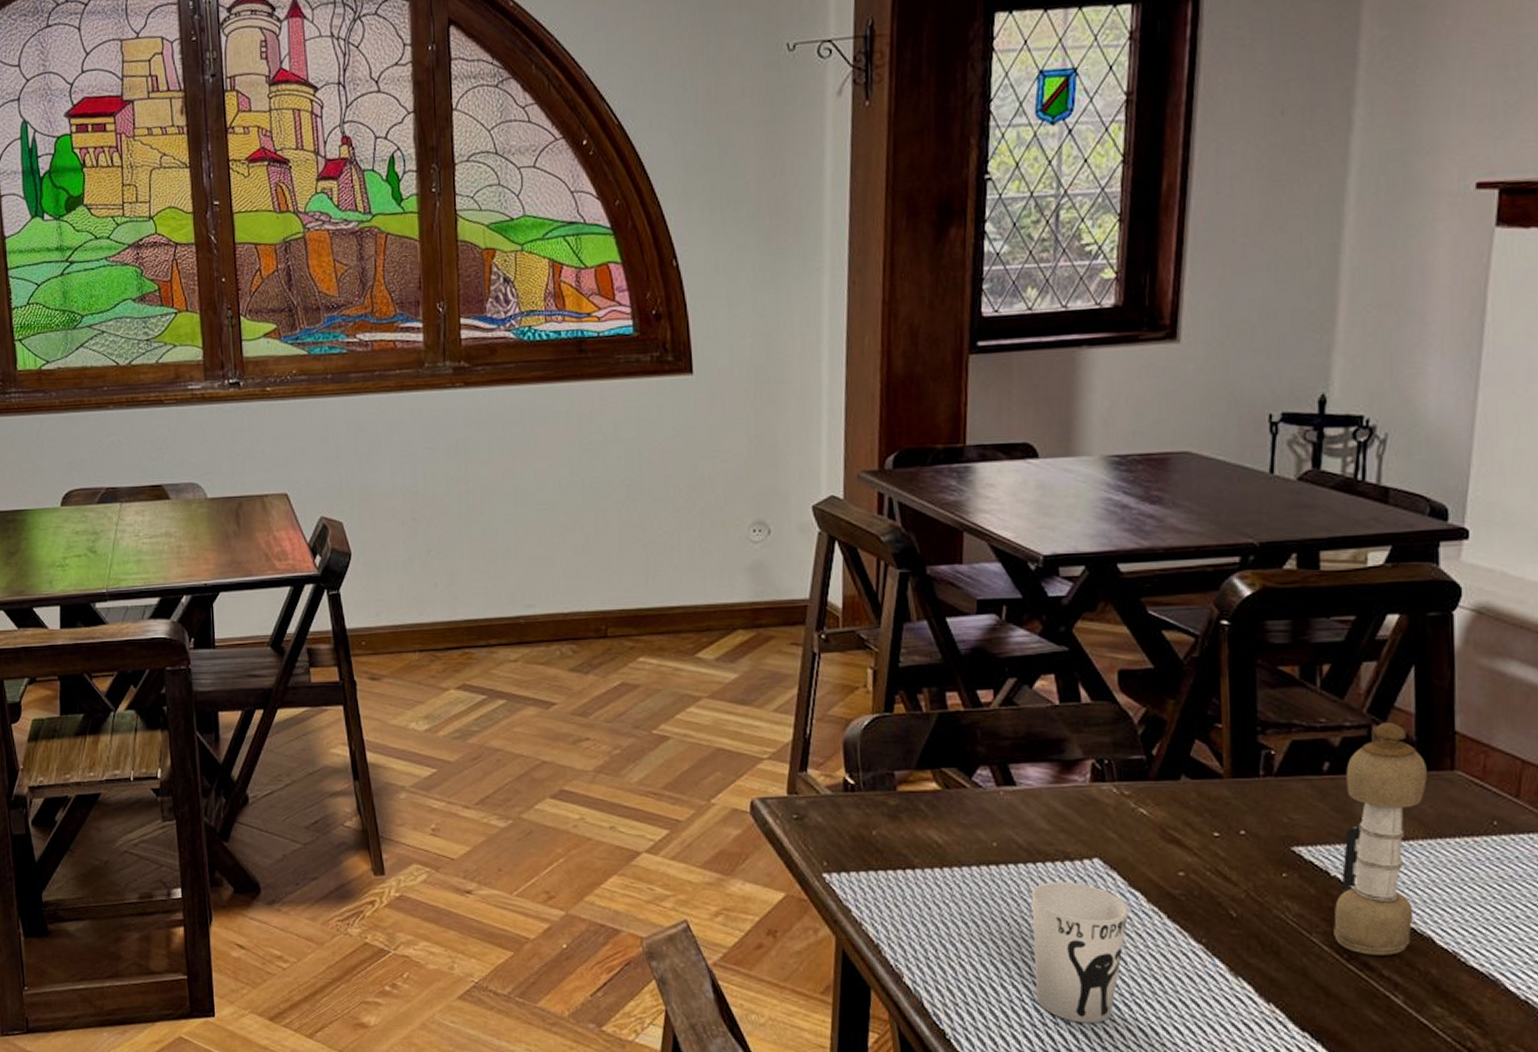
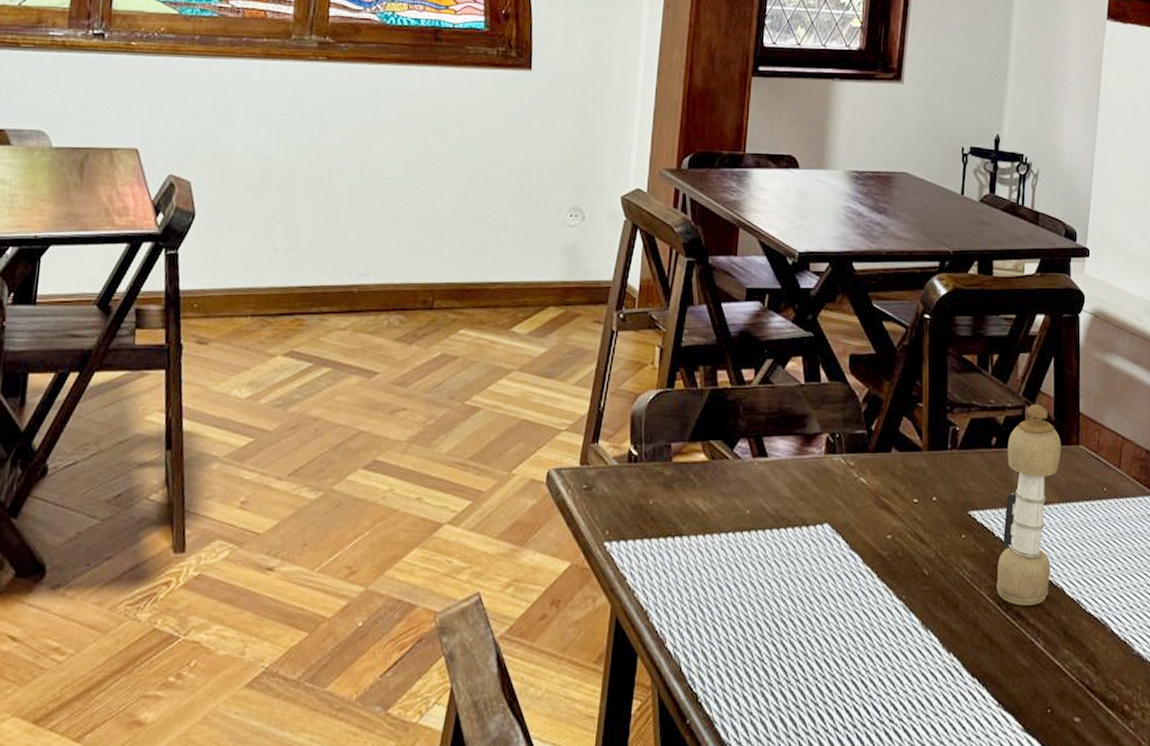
cup: present [1031,882,1129,1024] -> none [773,546,849,680]

